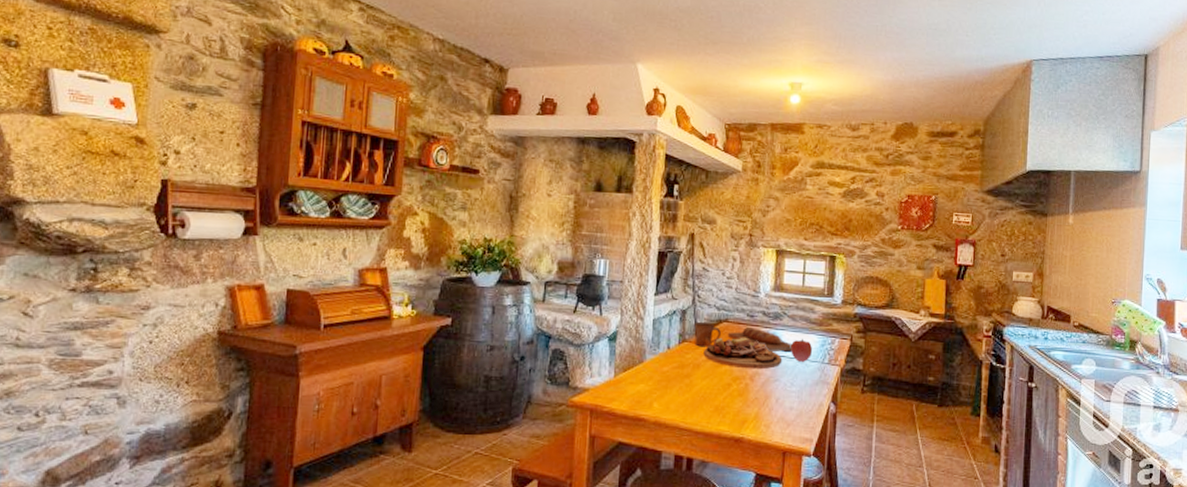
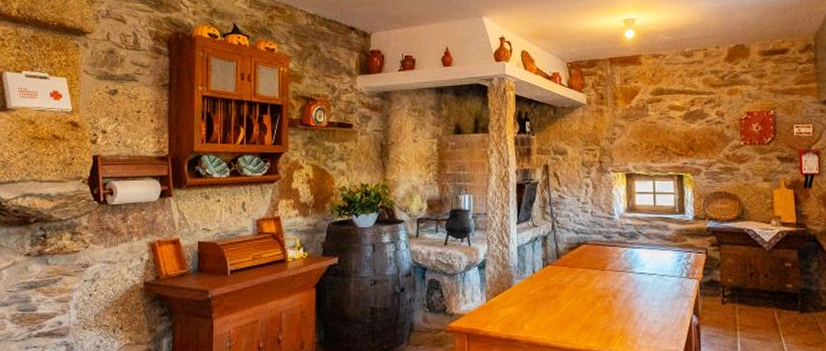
mug: present [694,321,721,347] -> none [556,245,581,269]
food platter: present [703,337,783,370] -> none [567,257,642,288]
bread loaf: present [727,327,793,353] -> none [587,248,650,270]
fruit: present [791,339,813,363] -> none [649,256,670,279]

